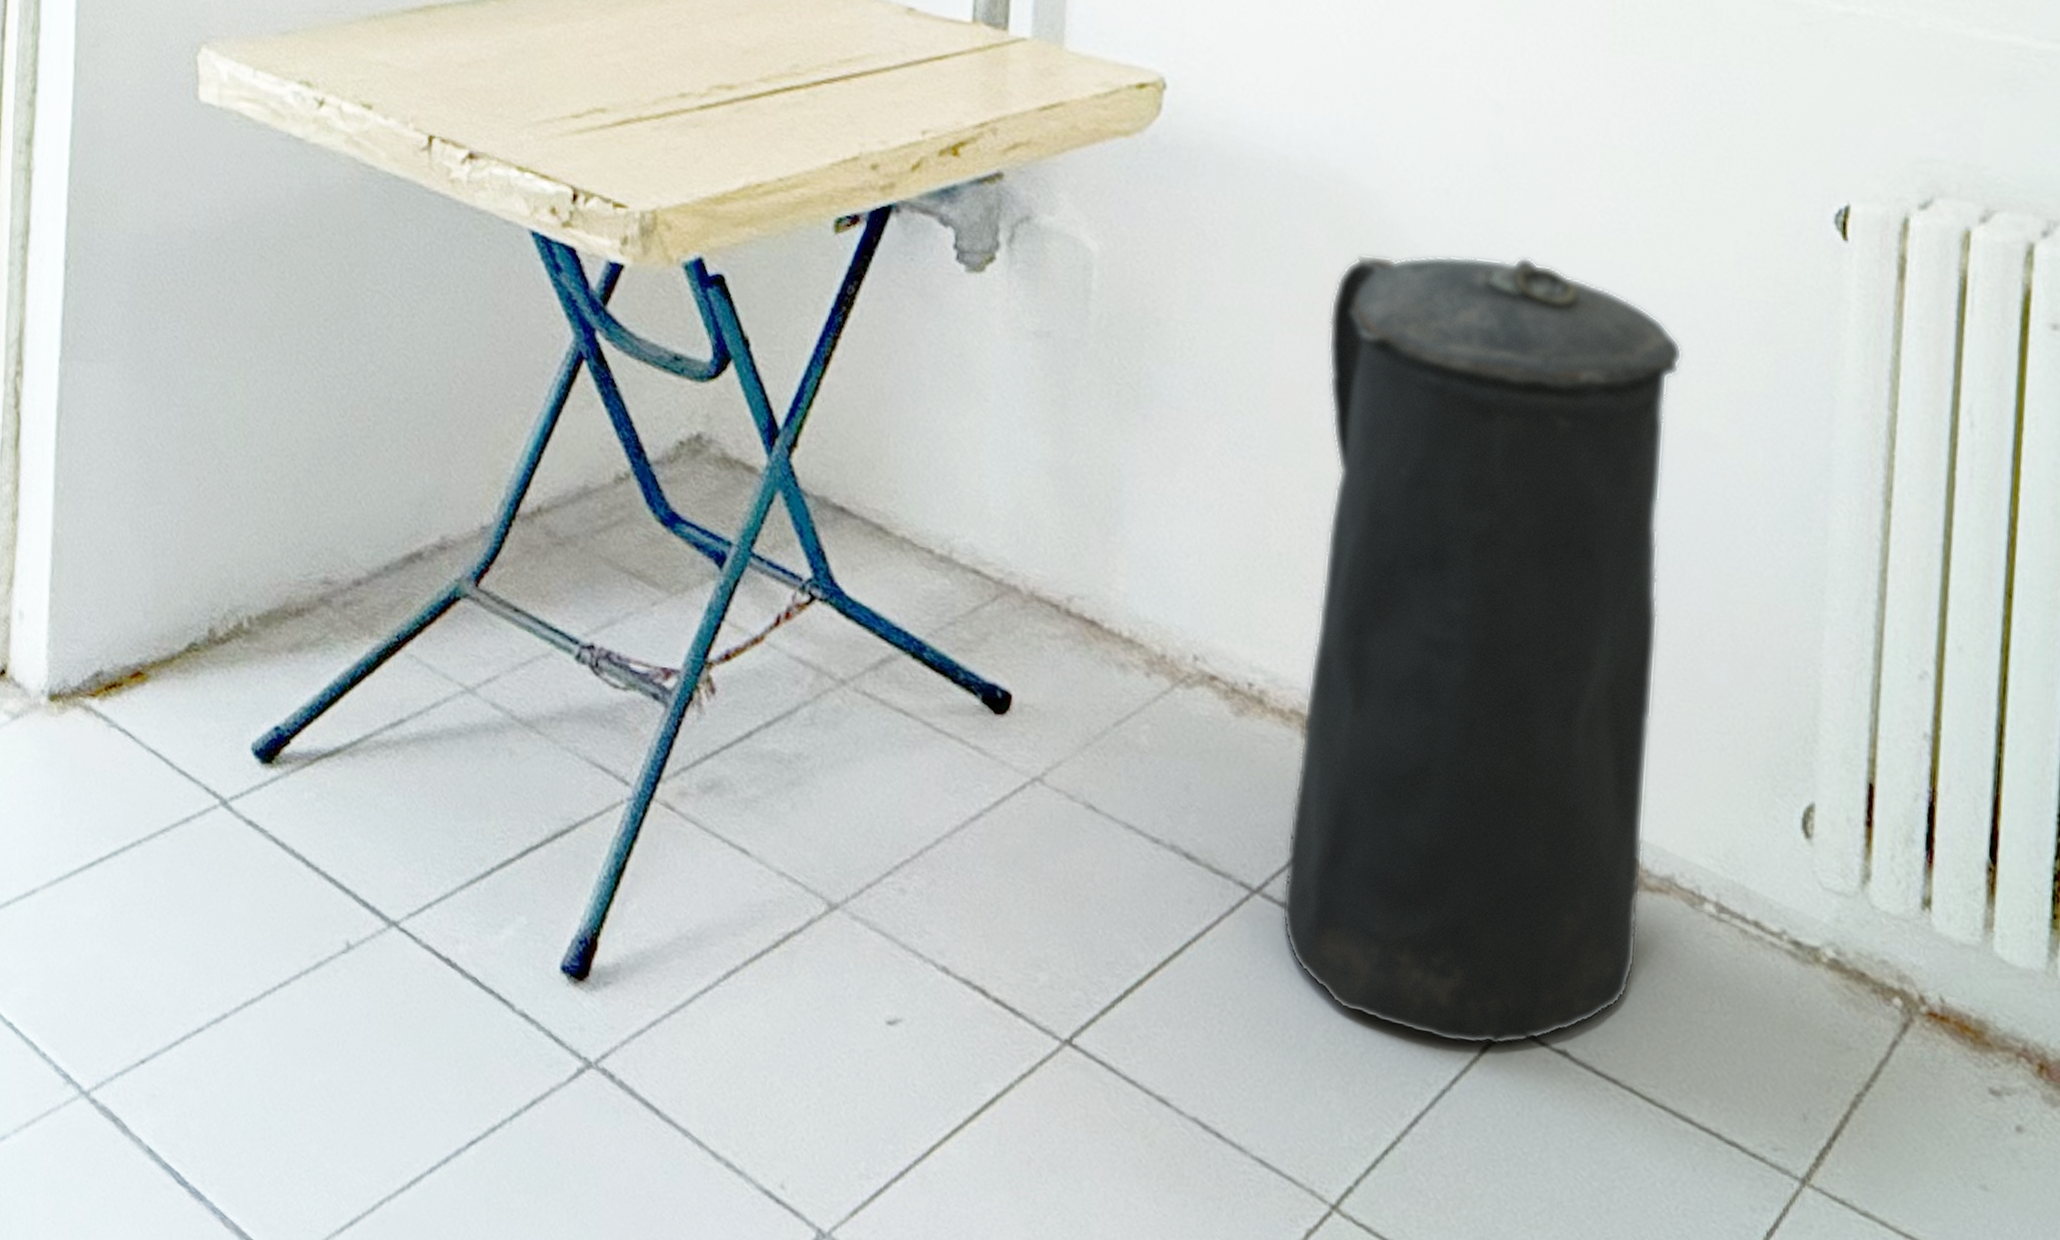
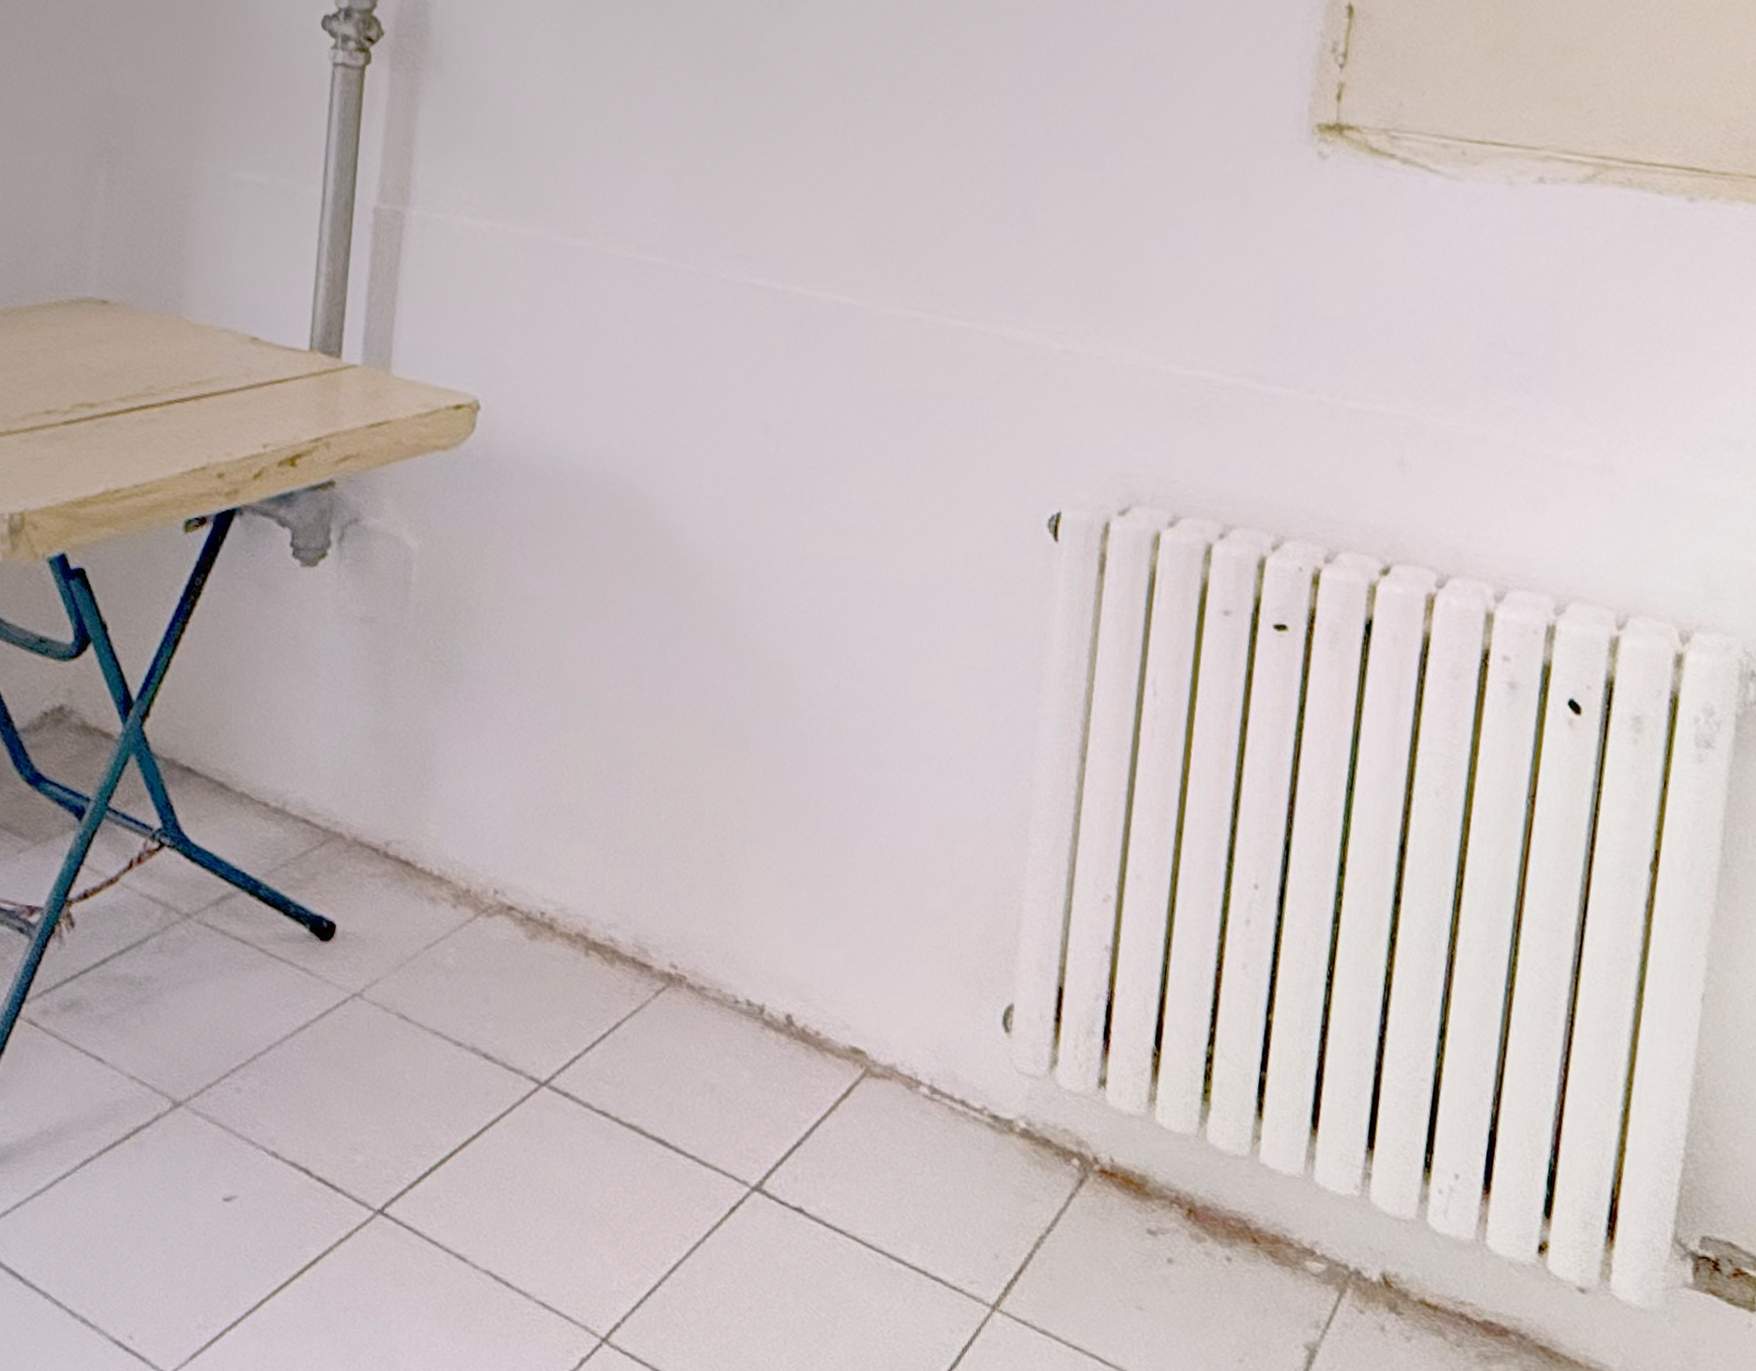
trash can: present [1281,254,1683,1046] -> none [565,552,917,1206]

